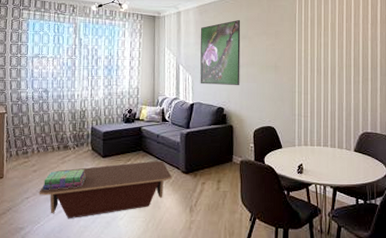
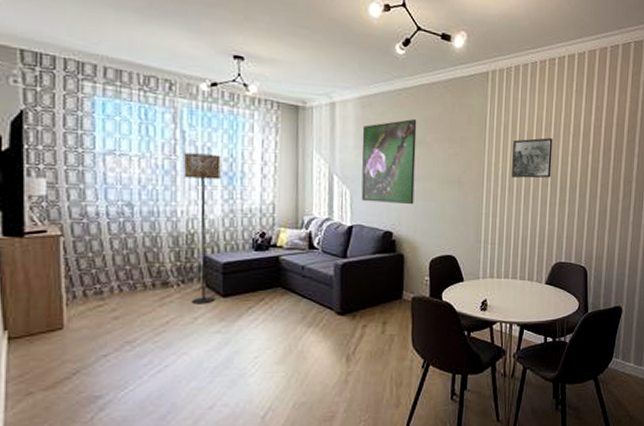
coffee table: present [38,161,173,219] -> none [124,300,324,381]
stack of books: present [42,169,86,191] -> none [129,314,198,344]
floor lamp: none [80,54,104,163] -> present [184,153,221,305]
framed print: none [319,27,354,61] -> present [512,138,553,178]

